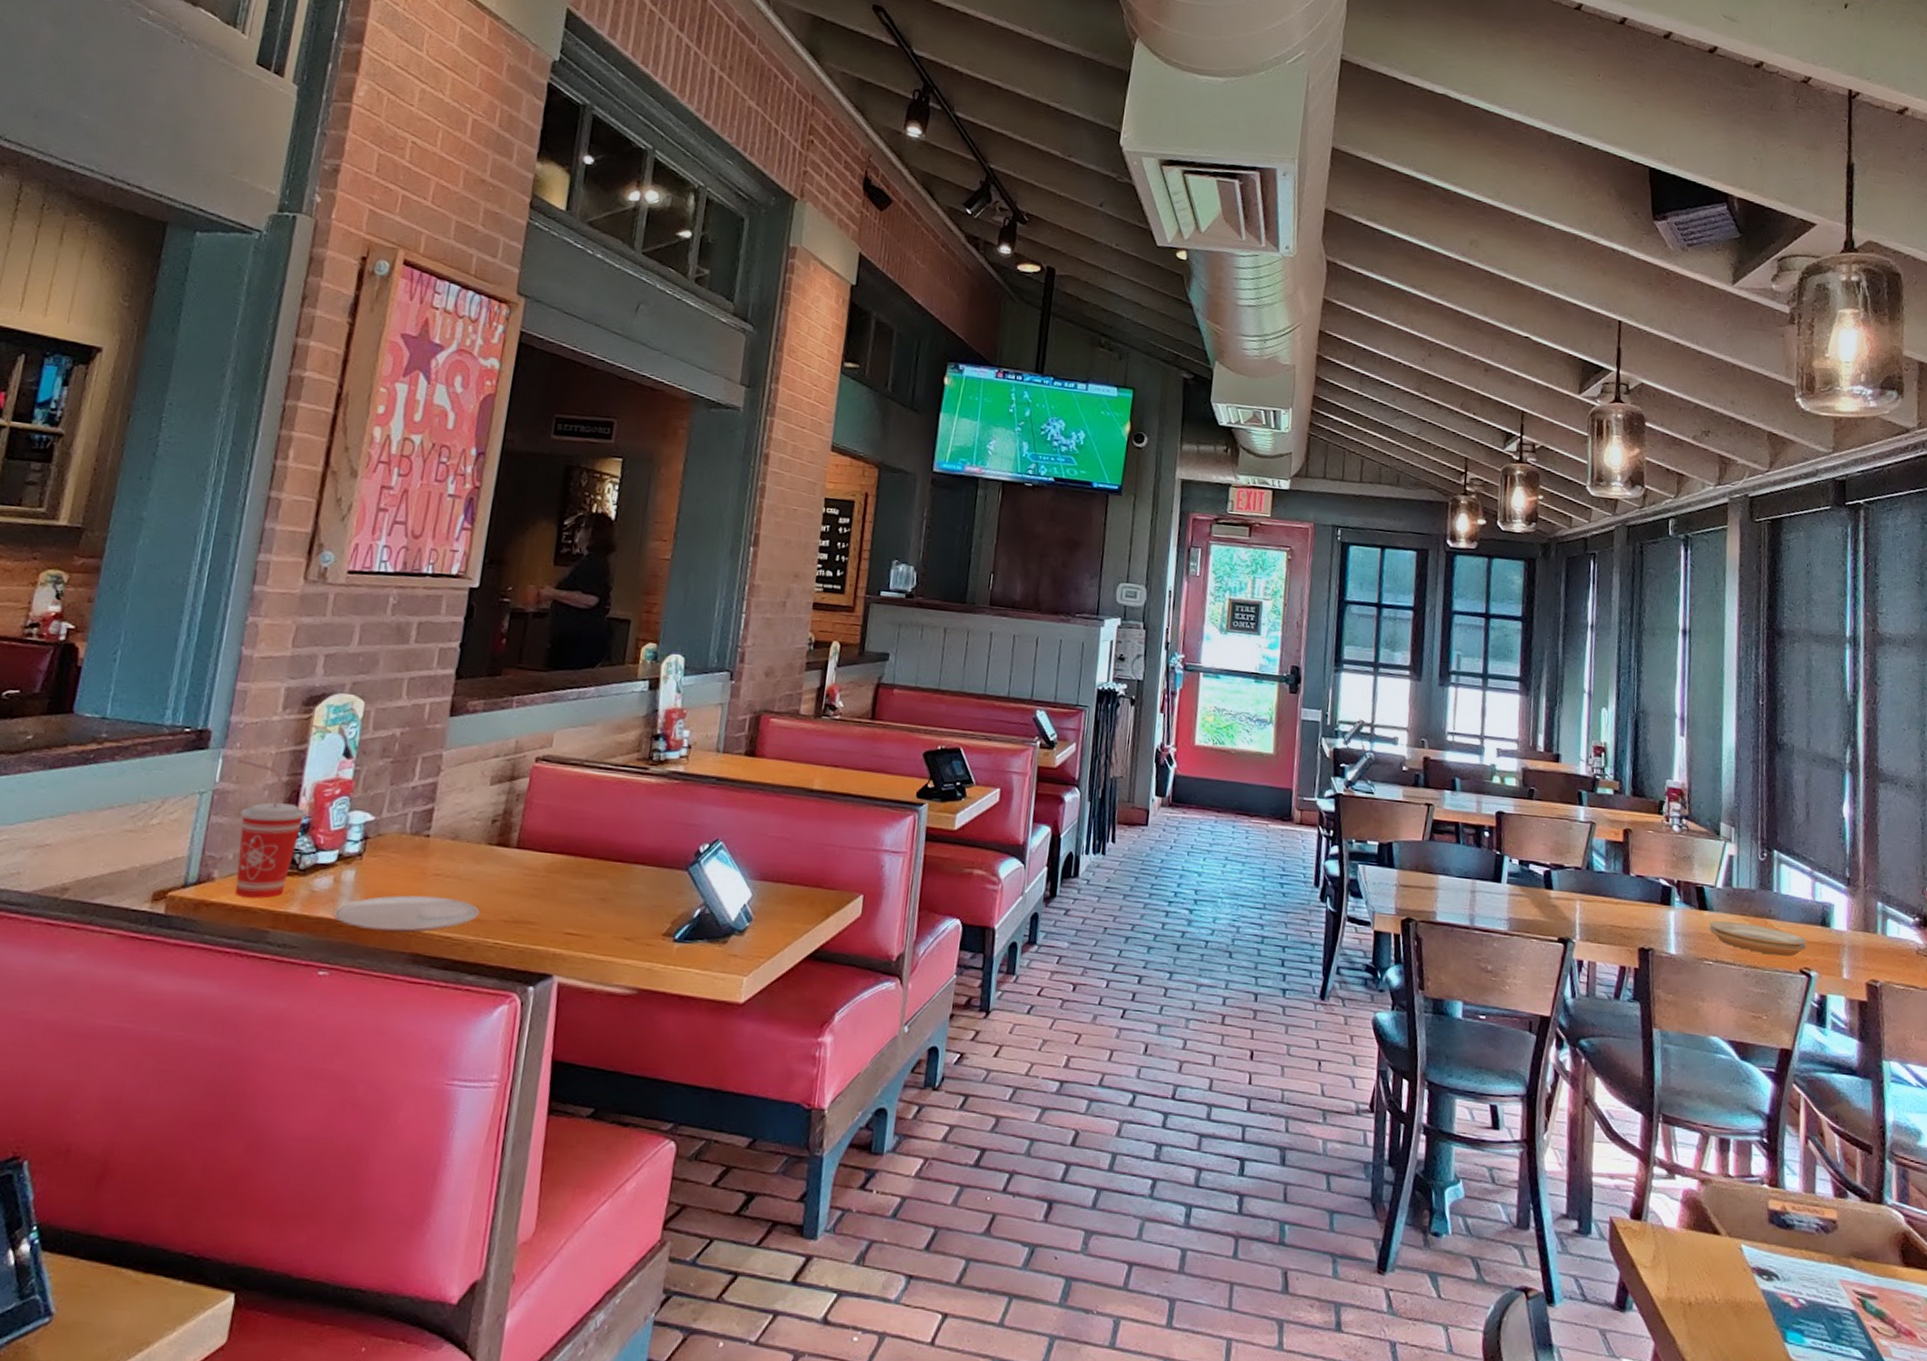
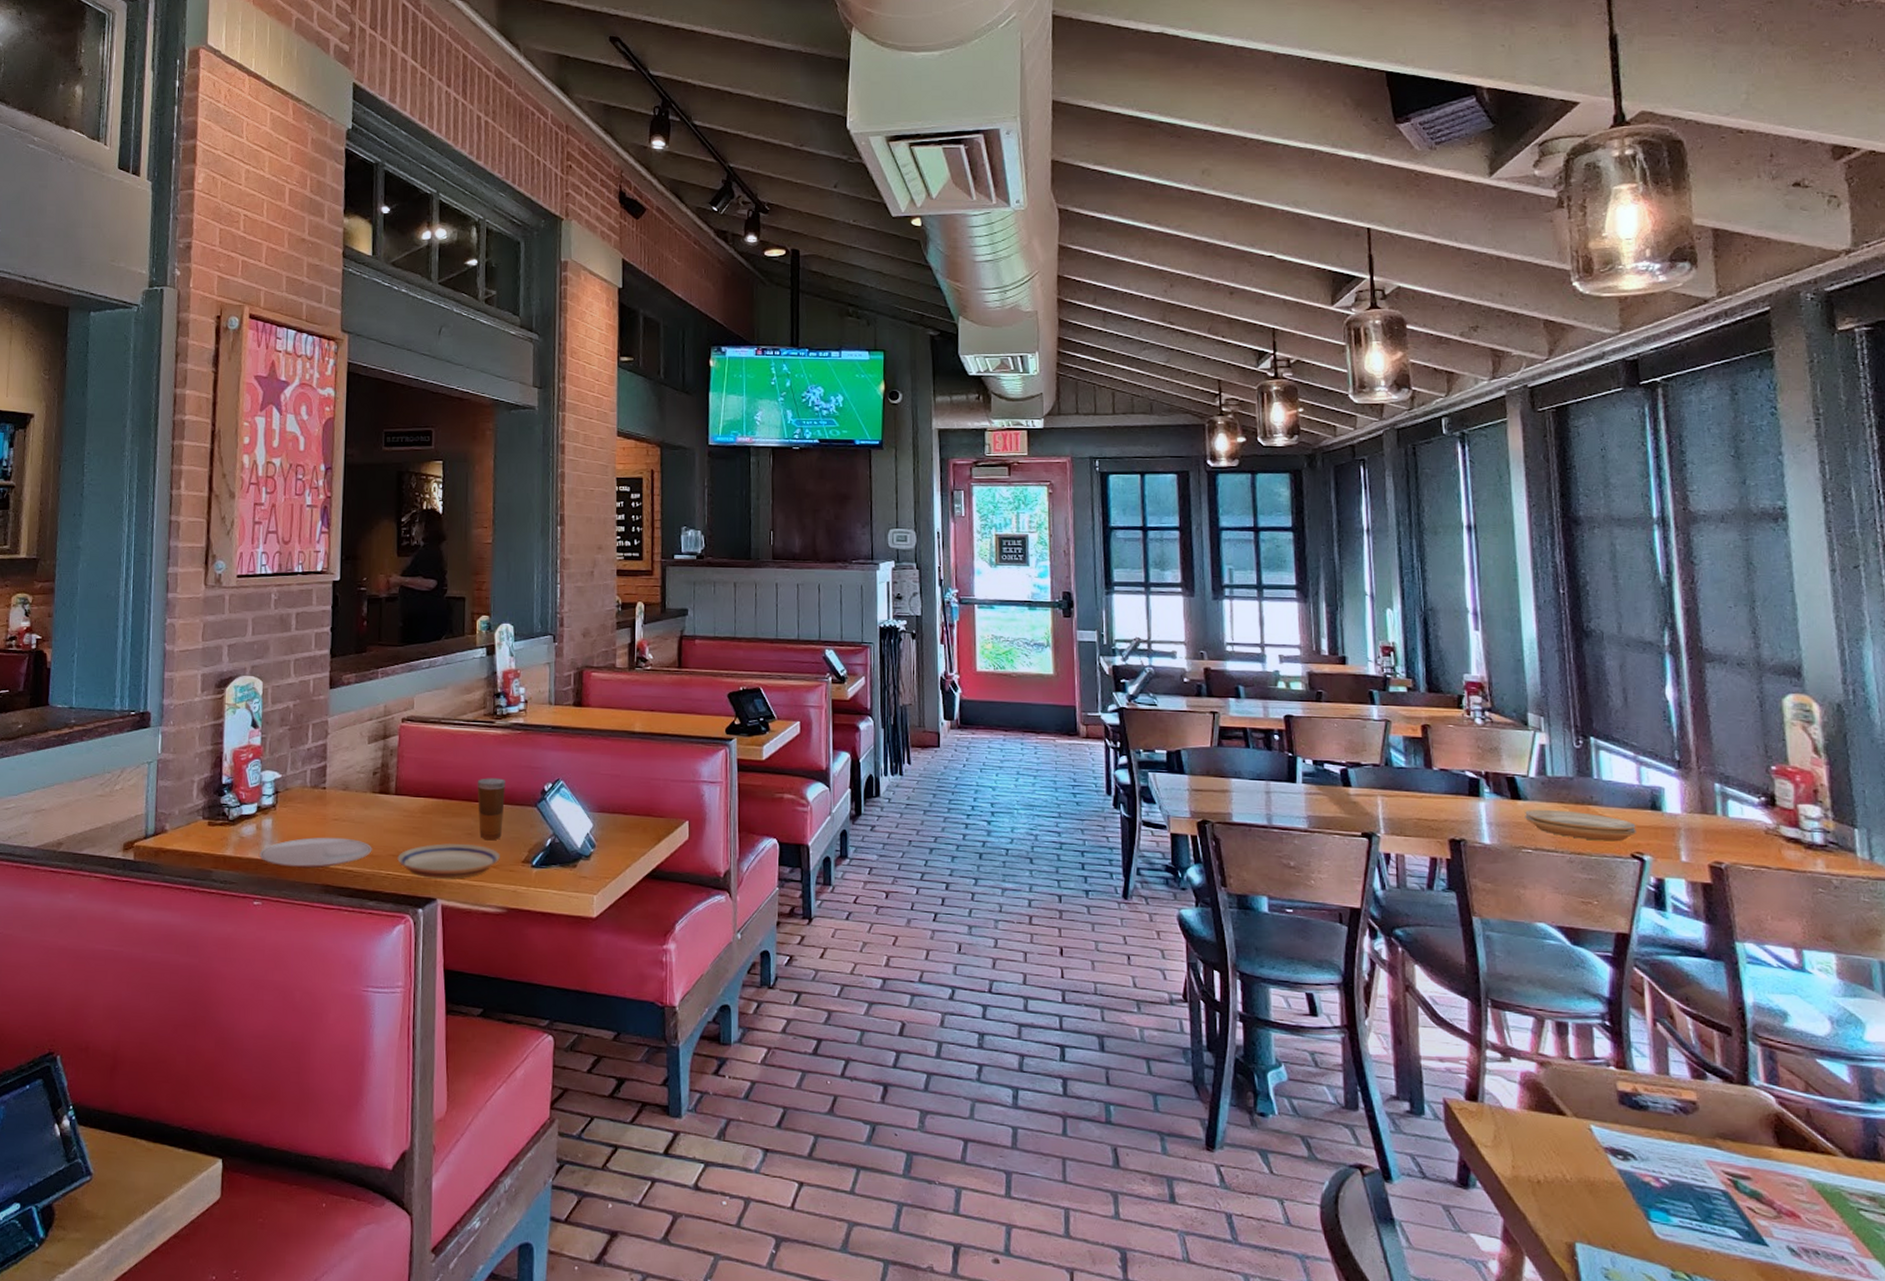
beverage cup: present [235,758,307,899] -> none [172,733,230,845]
plate: none [509,909,637,952] -> present [397,843,500,879]
beverage cup: none [614,833,654,909] -> present [477,778,505,841]

